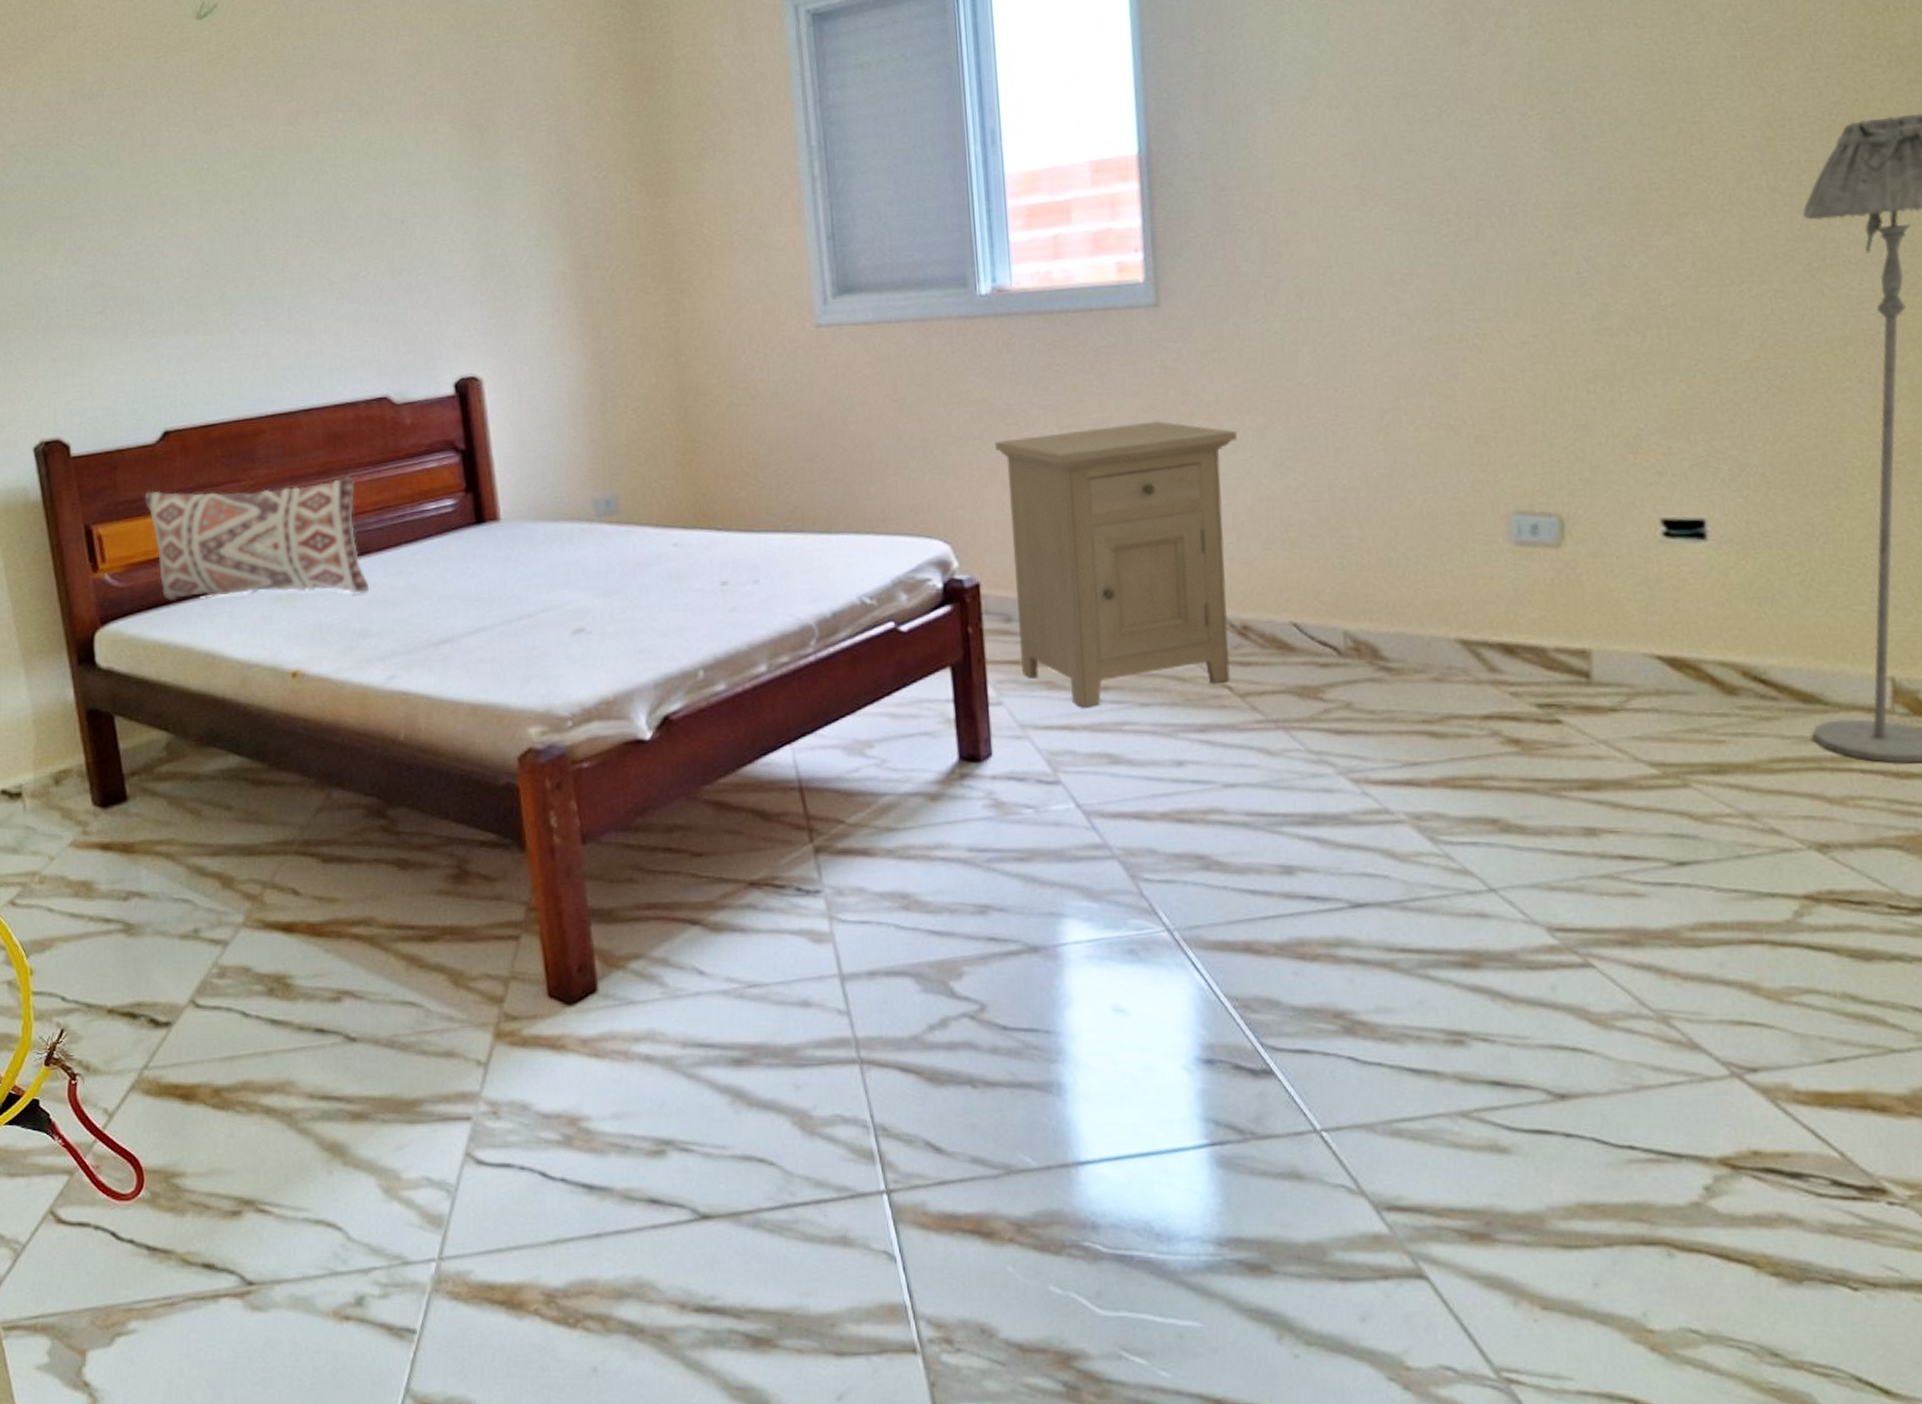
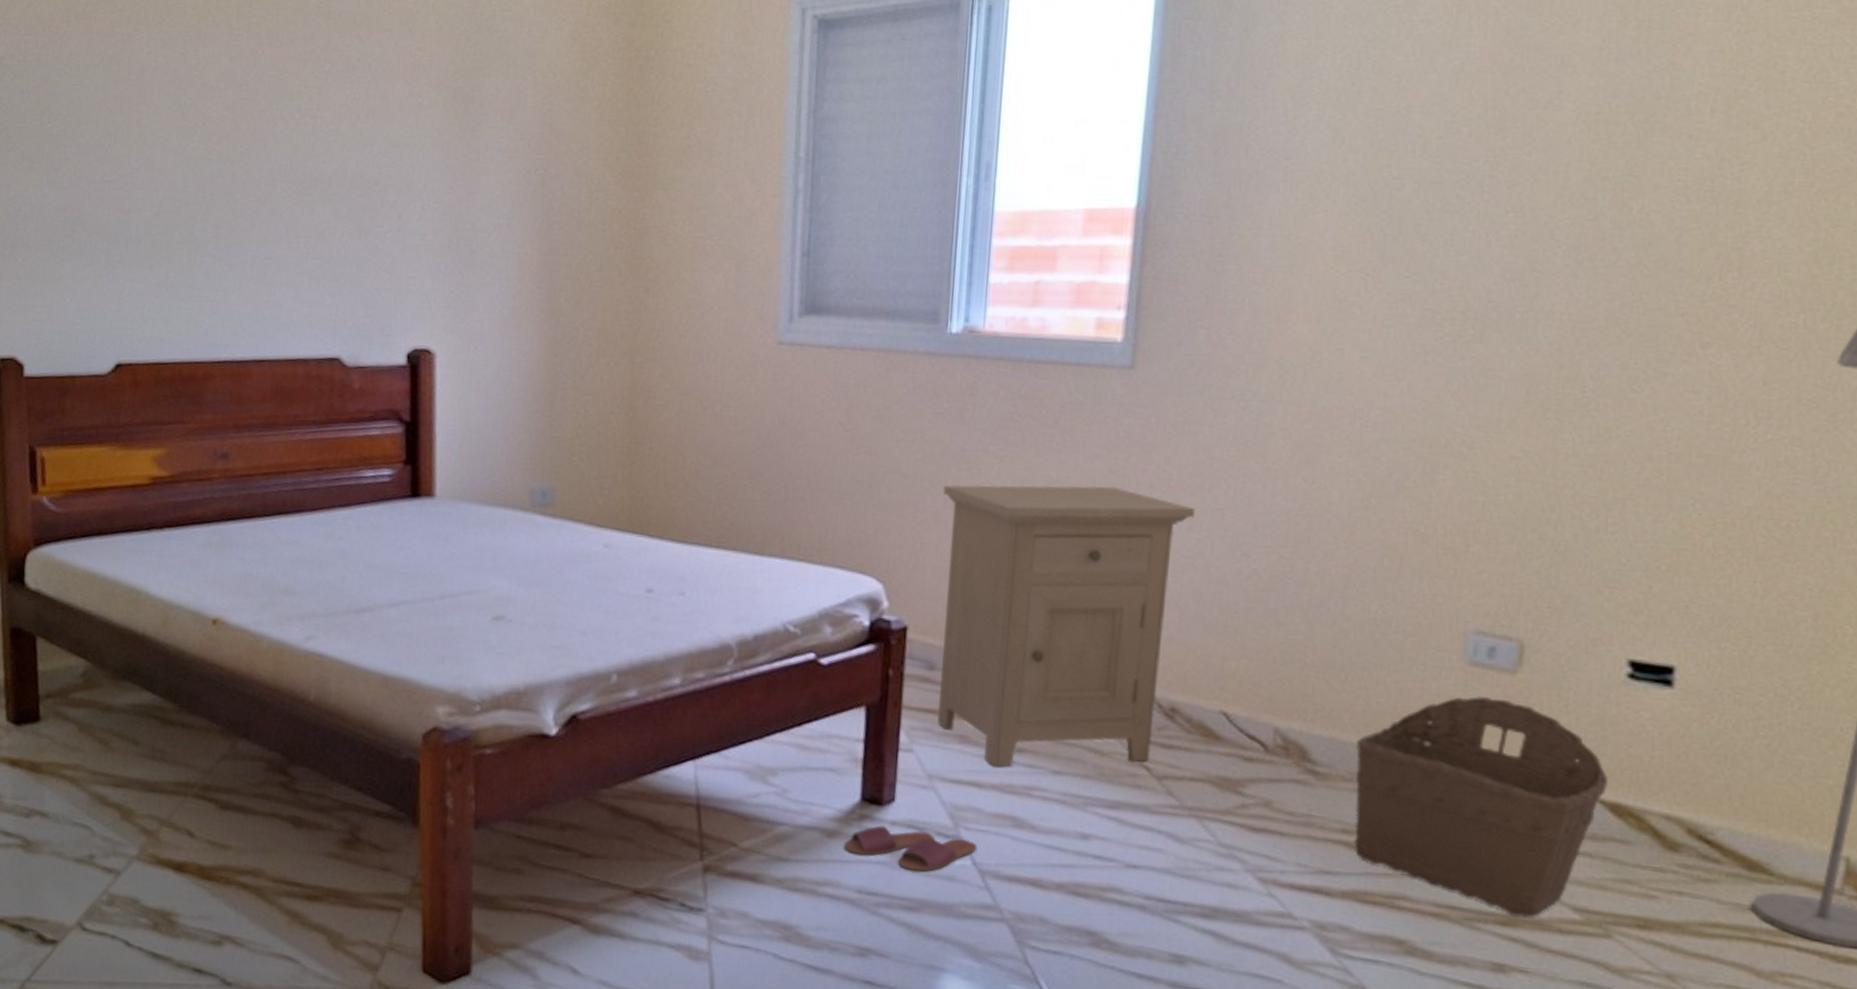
pillow: present [144,477,370,601] -> none [90,421,299,551]
slippers: none [949,781,1079,823] -> present [845,825,978,872]
wicker basket: none [1422,572,1662,779] -> present [1354,695,1608,917]

